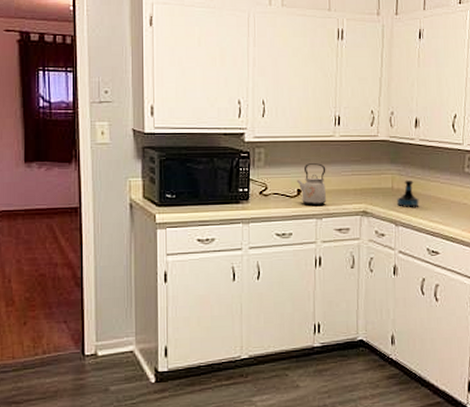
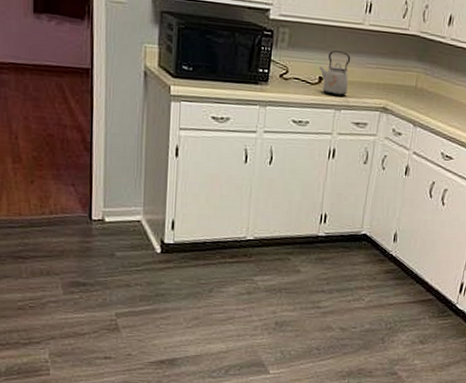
tequila bottle: present [397,180,419,208] -> none [418,80,441,111]

